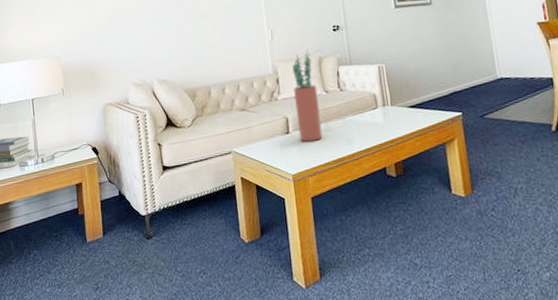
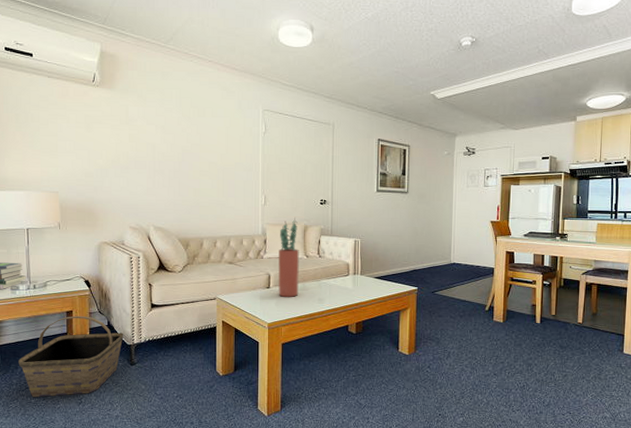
basket: none [30,187,137,286] -> present [18,316,124,398]

